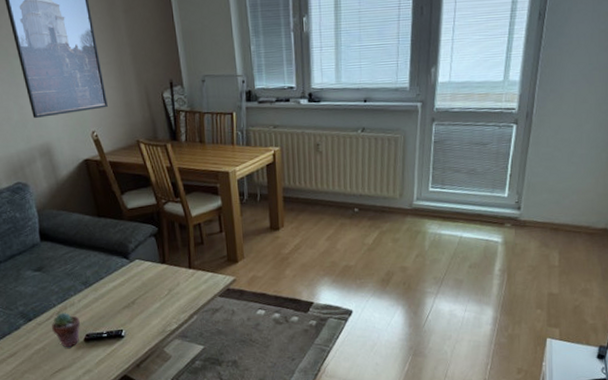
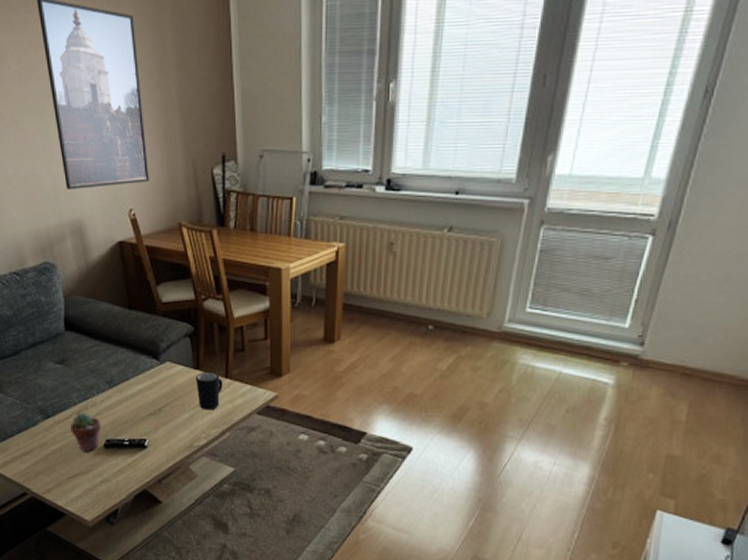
mug: none [163,264,188,299] -> present [196,371,223,411]

